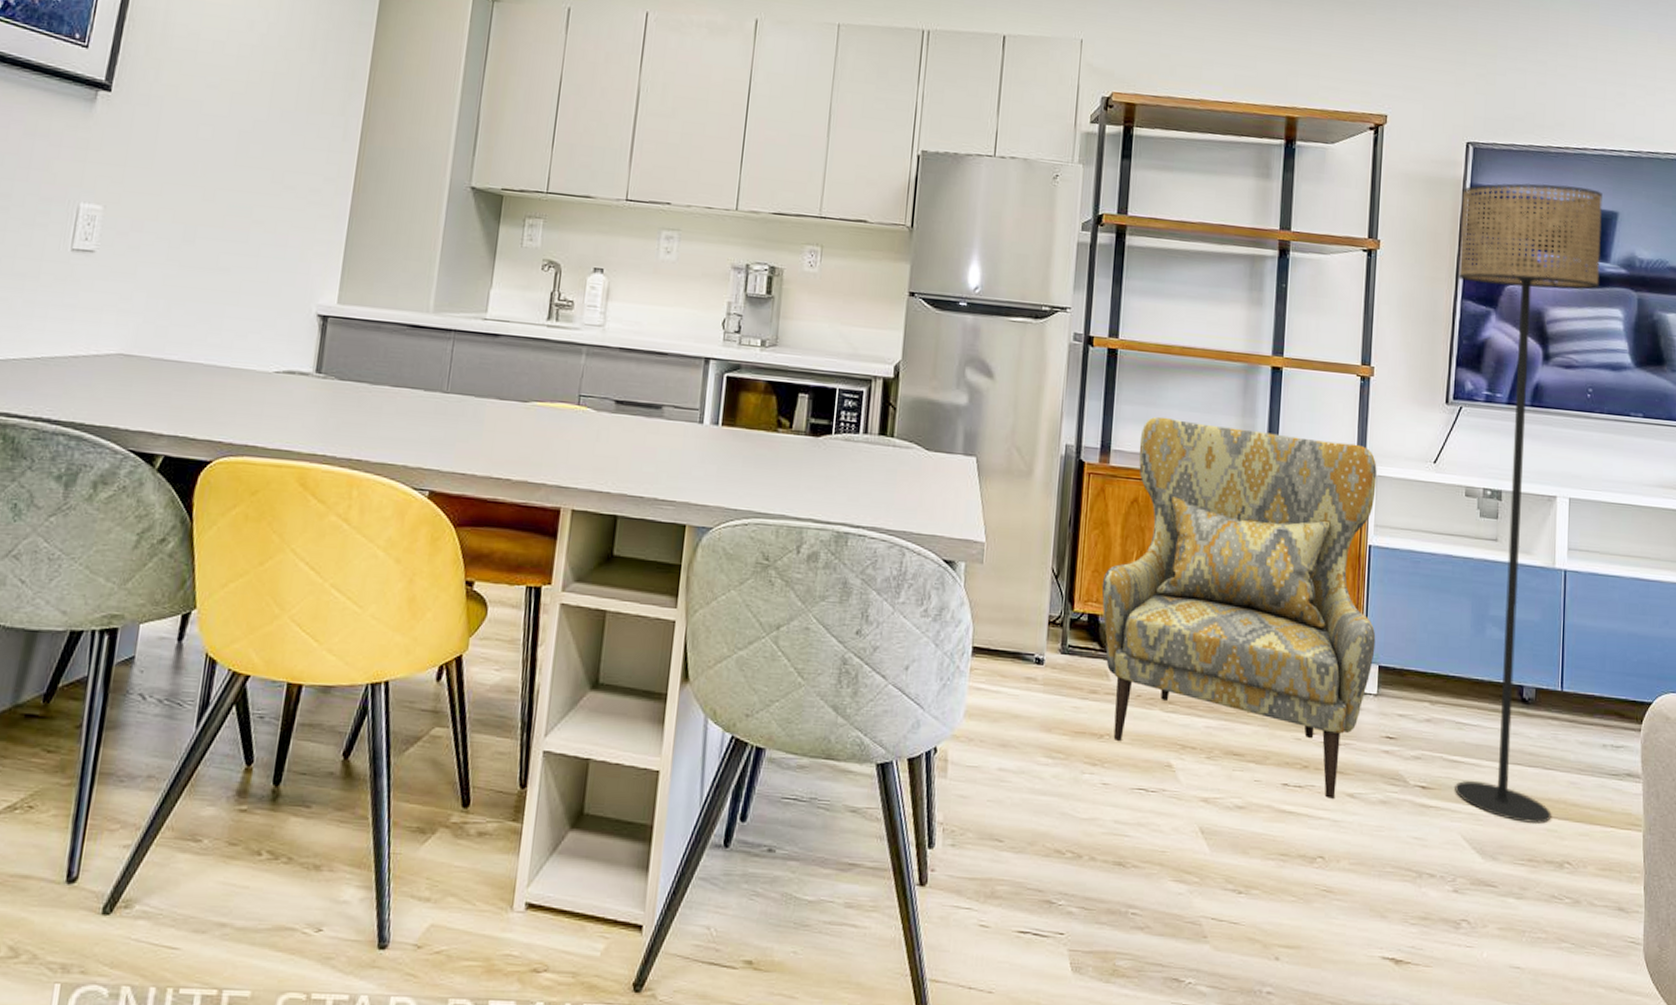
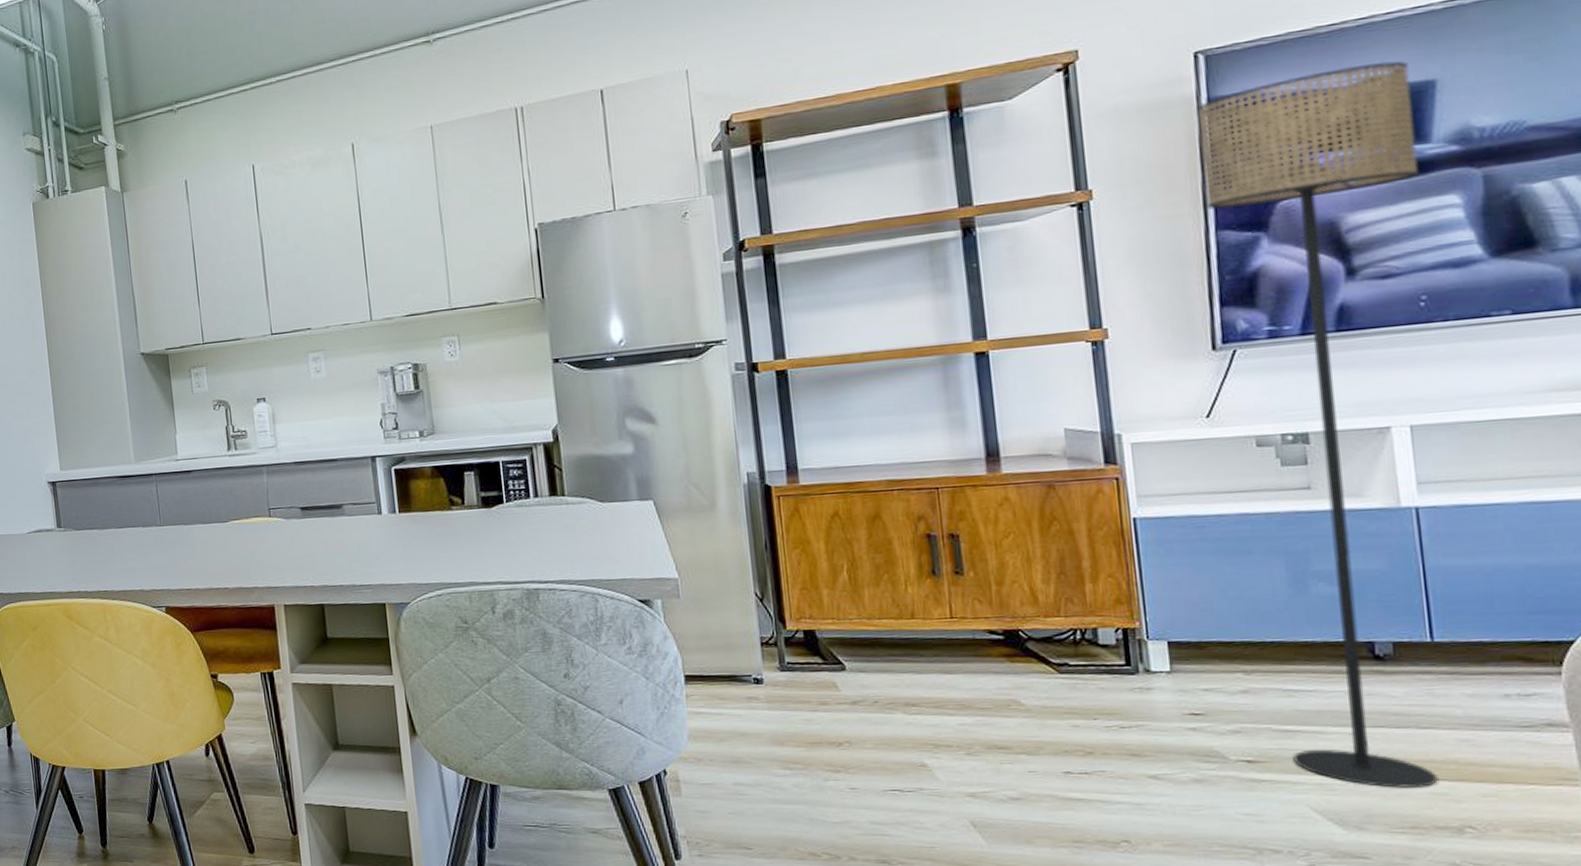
armchair: present [1101,416,1377,799] -> none [813,414,1160,782]

